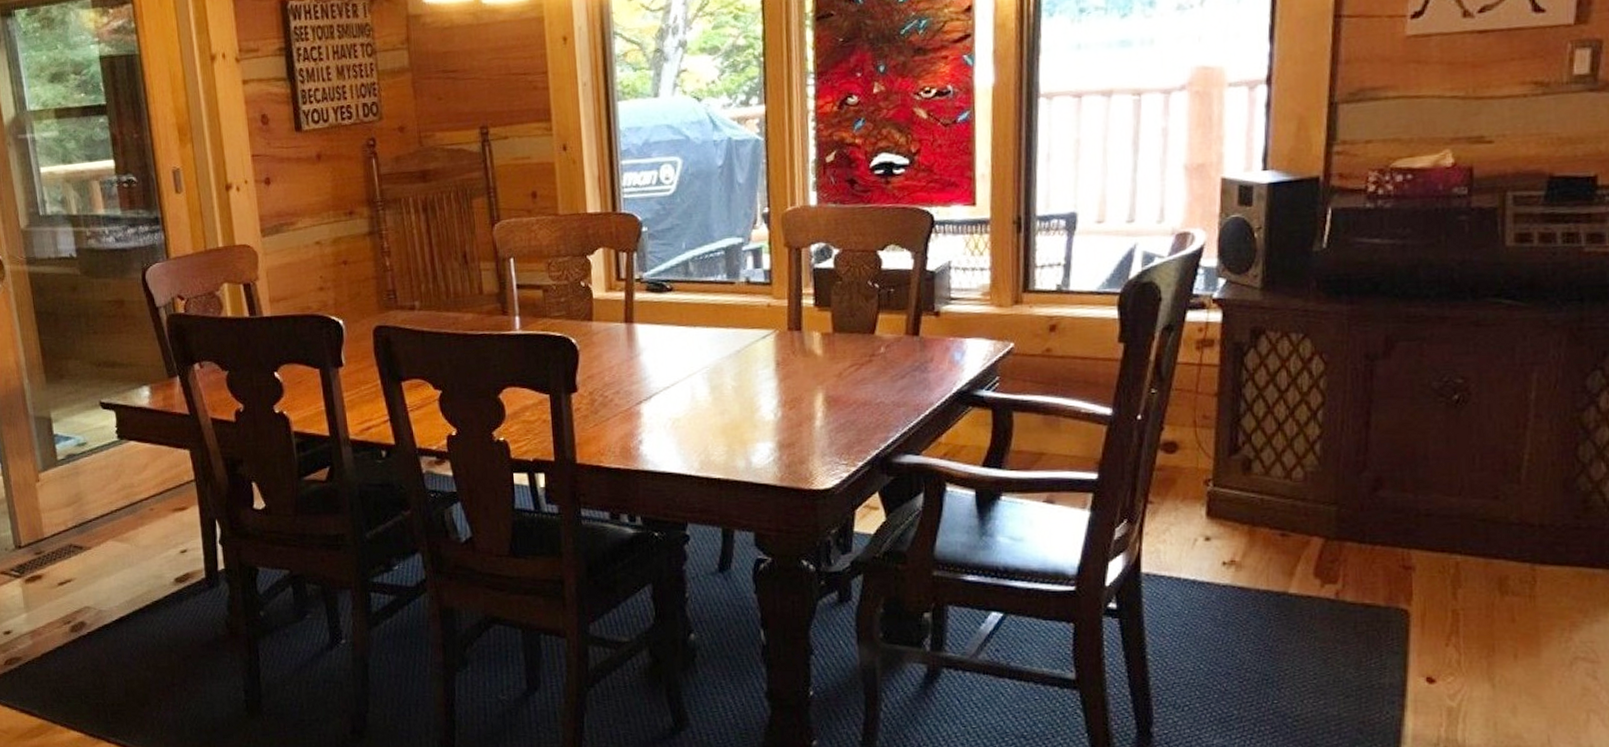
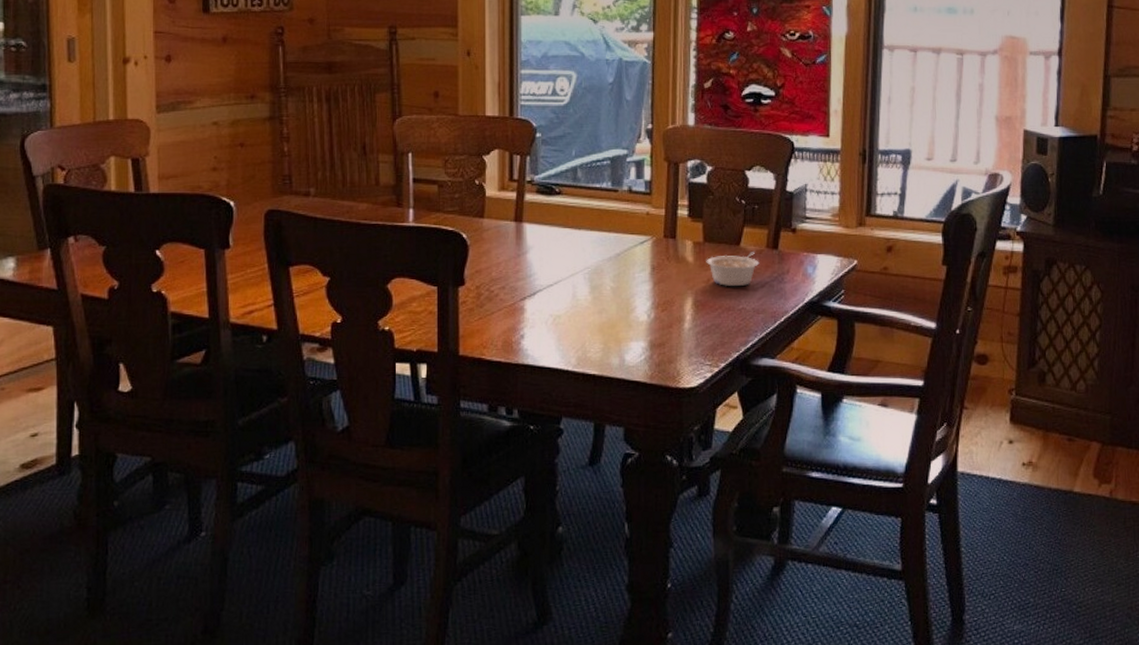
legume: none [836,340,898,379] -> present [706,252,760,286]

